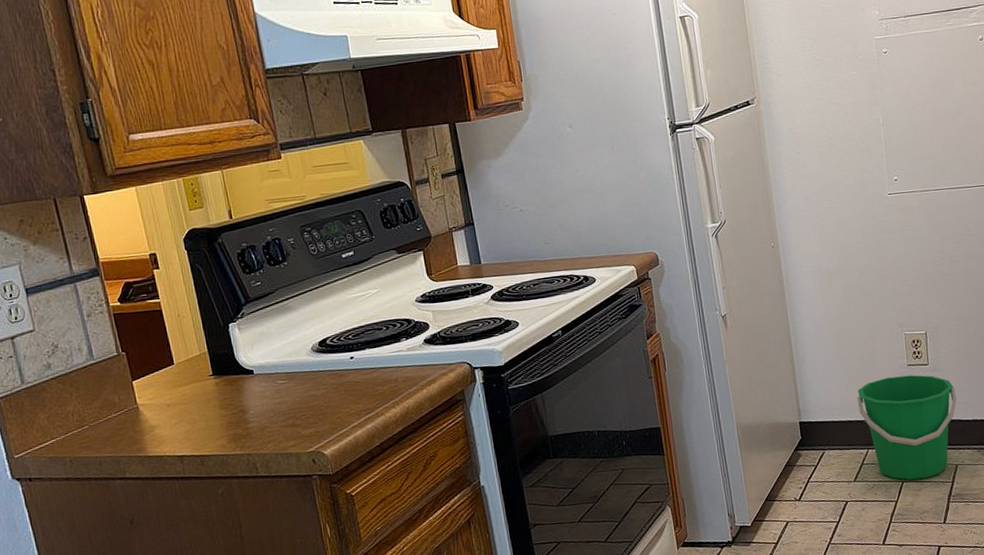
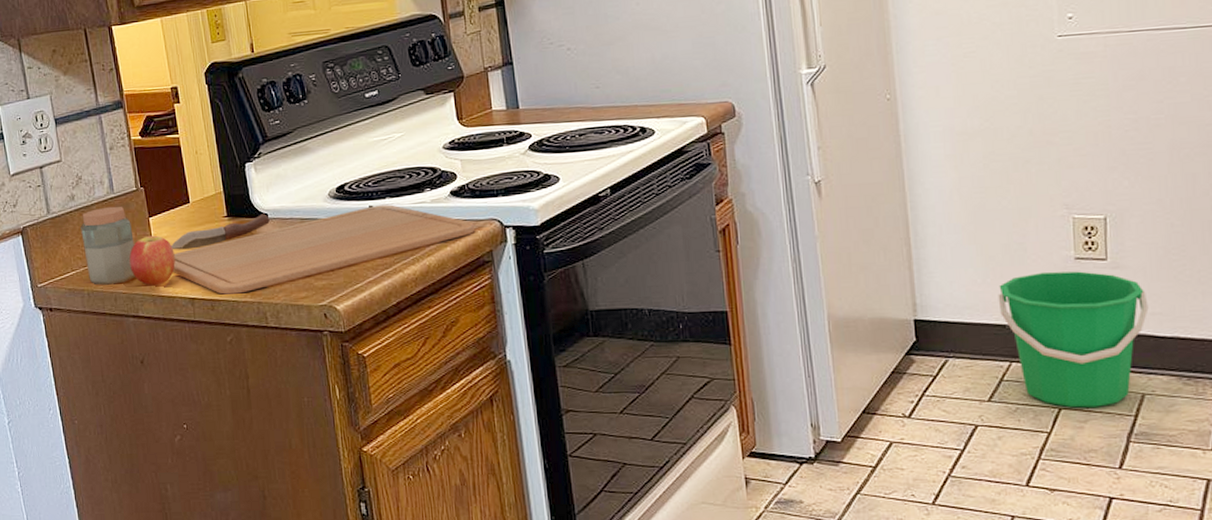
peanut butter: none [59,372,121,452] -> present [80,206,136,286]
fruit: none [113,398,162,448] -> present [129,235,176,286]
knife: none [157,370,256,411] -> present [171,213,270,250]
chopping board: none [159,354,448,450] -> present [172,204,476,295]

